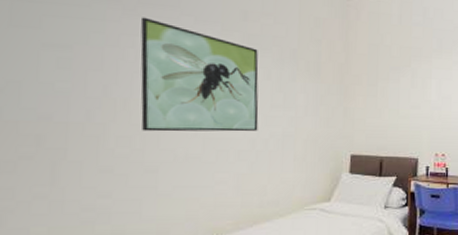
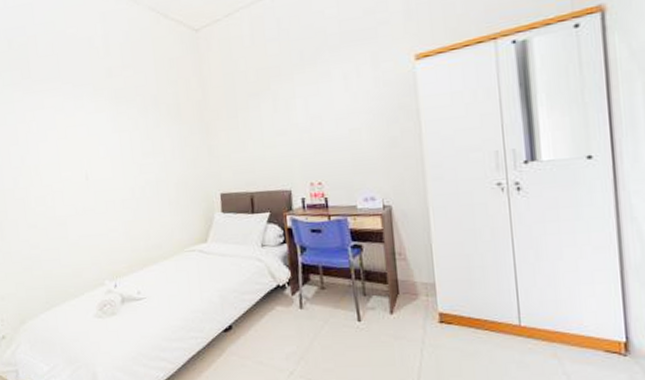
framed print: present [140,17,259,132] -> none [36,92,135,191]

